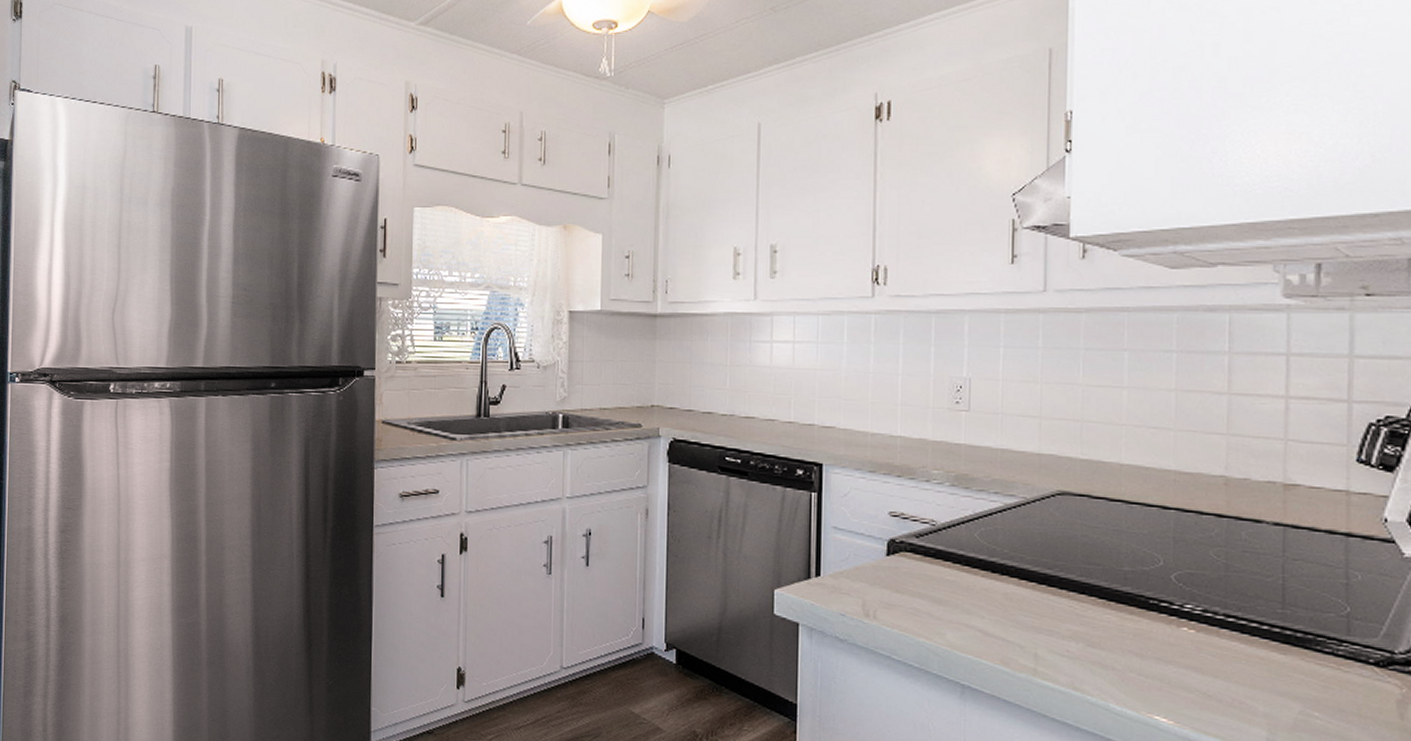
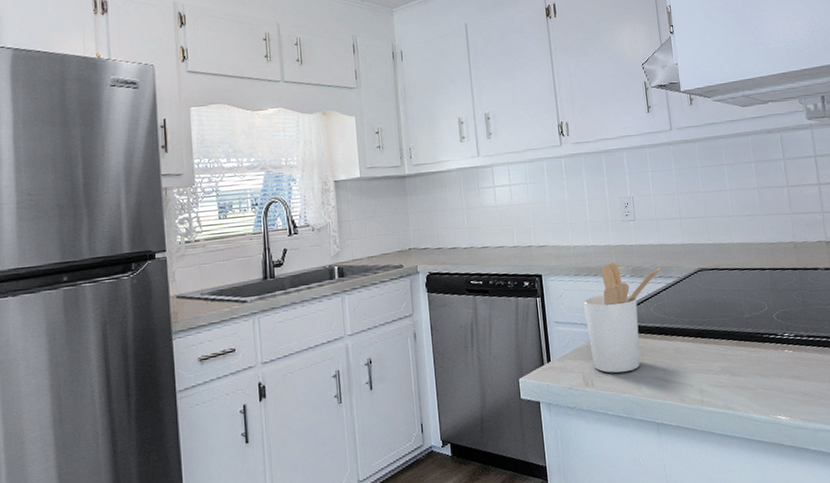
utensil holder: none [875,463,998,610] -> present [582,263,660,373]

